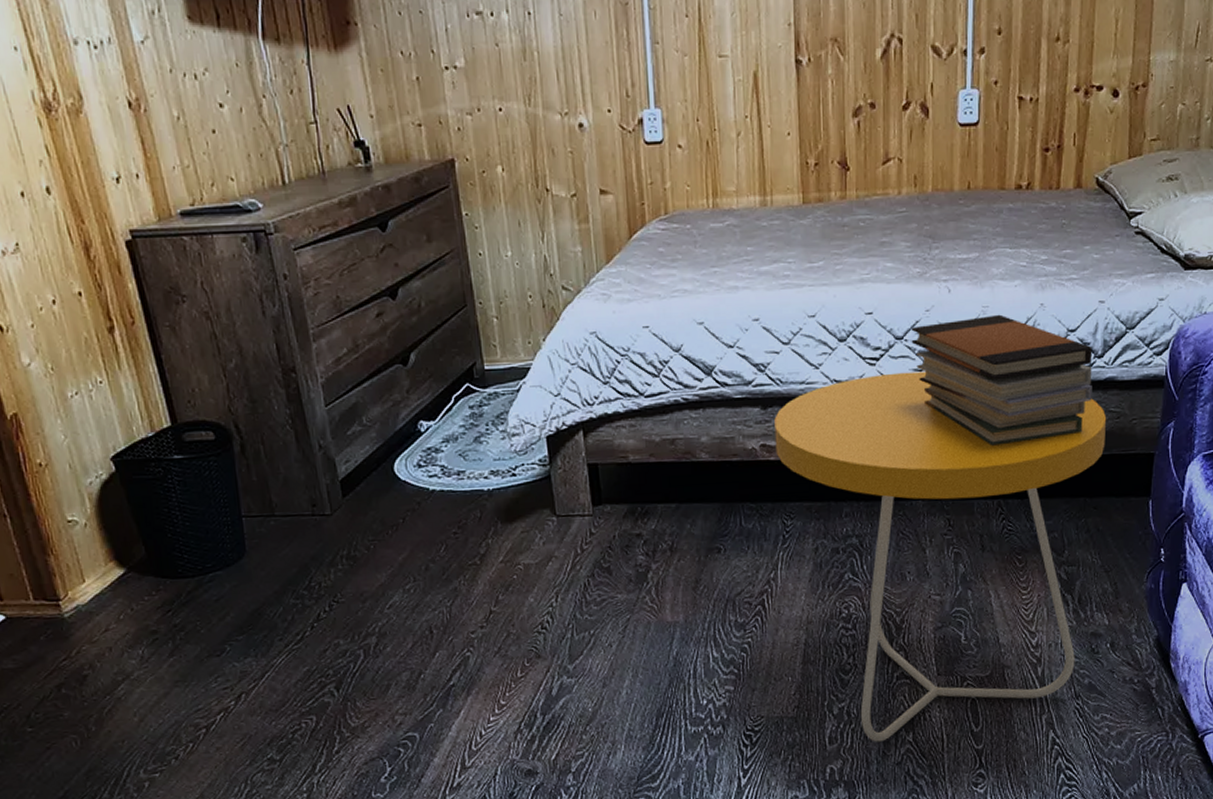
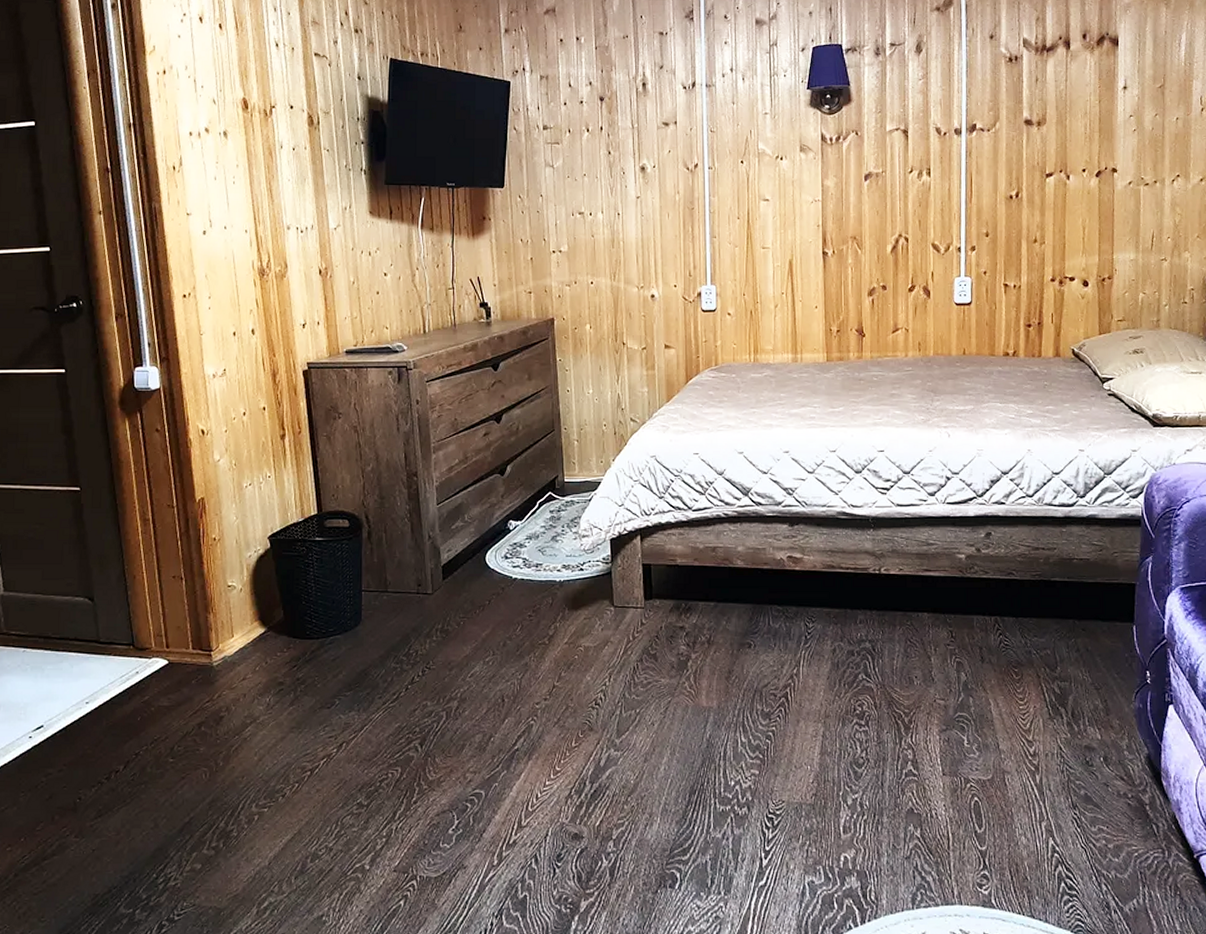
side table: present [774,371,1107,742] -> none [800,501,1091,835]
book stack: present [911,314,1092,446] -> none [916,457,1077,569]

